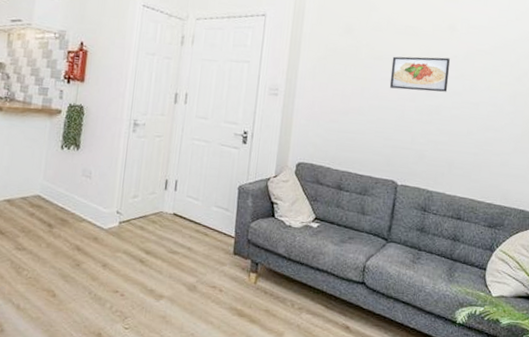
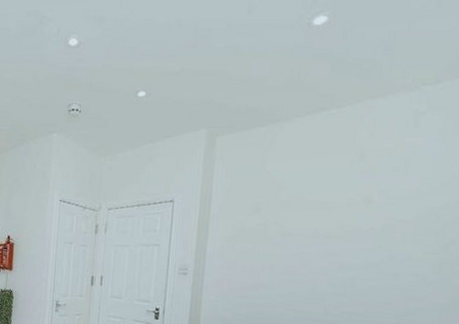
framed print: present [389,56,450,92] -> none [300,230,366,265]

